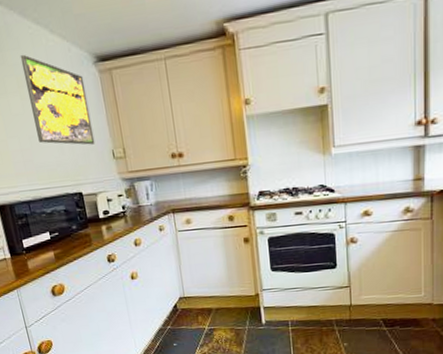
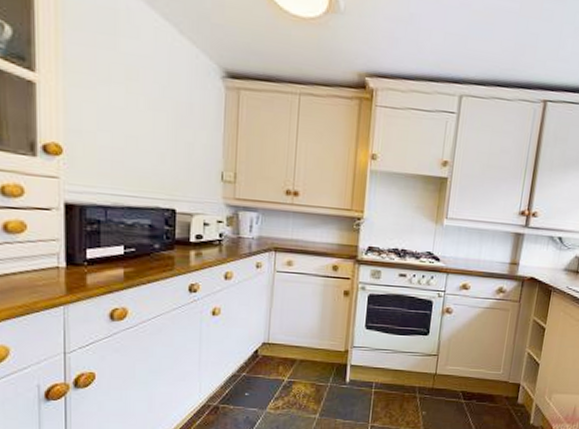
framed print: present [20,54,96,145] -> none [135,45,207,161]

